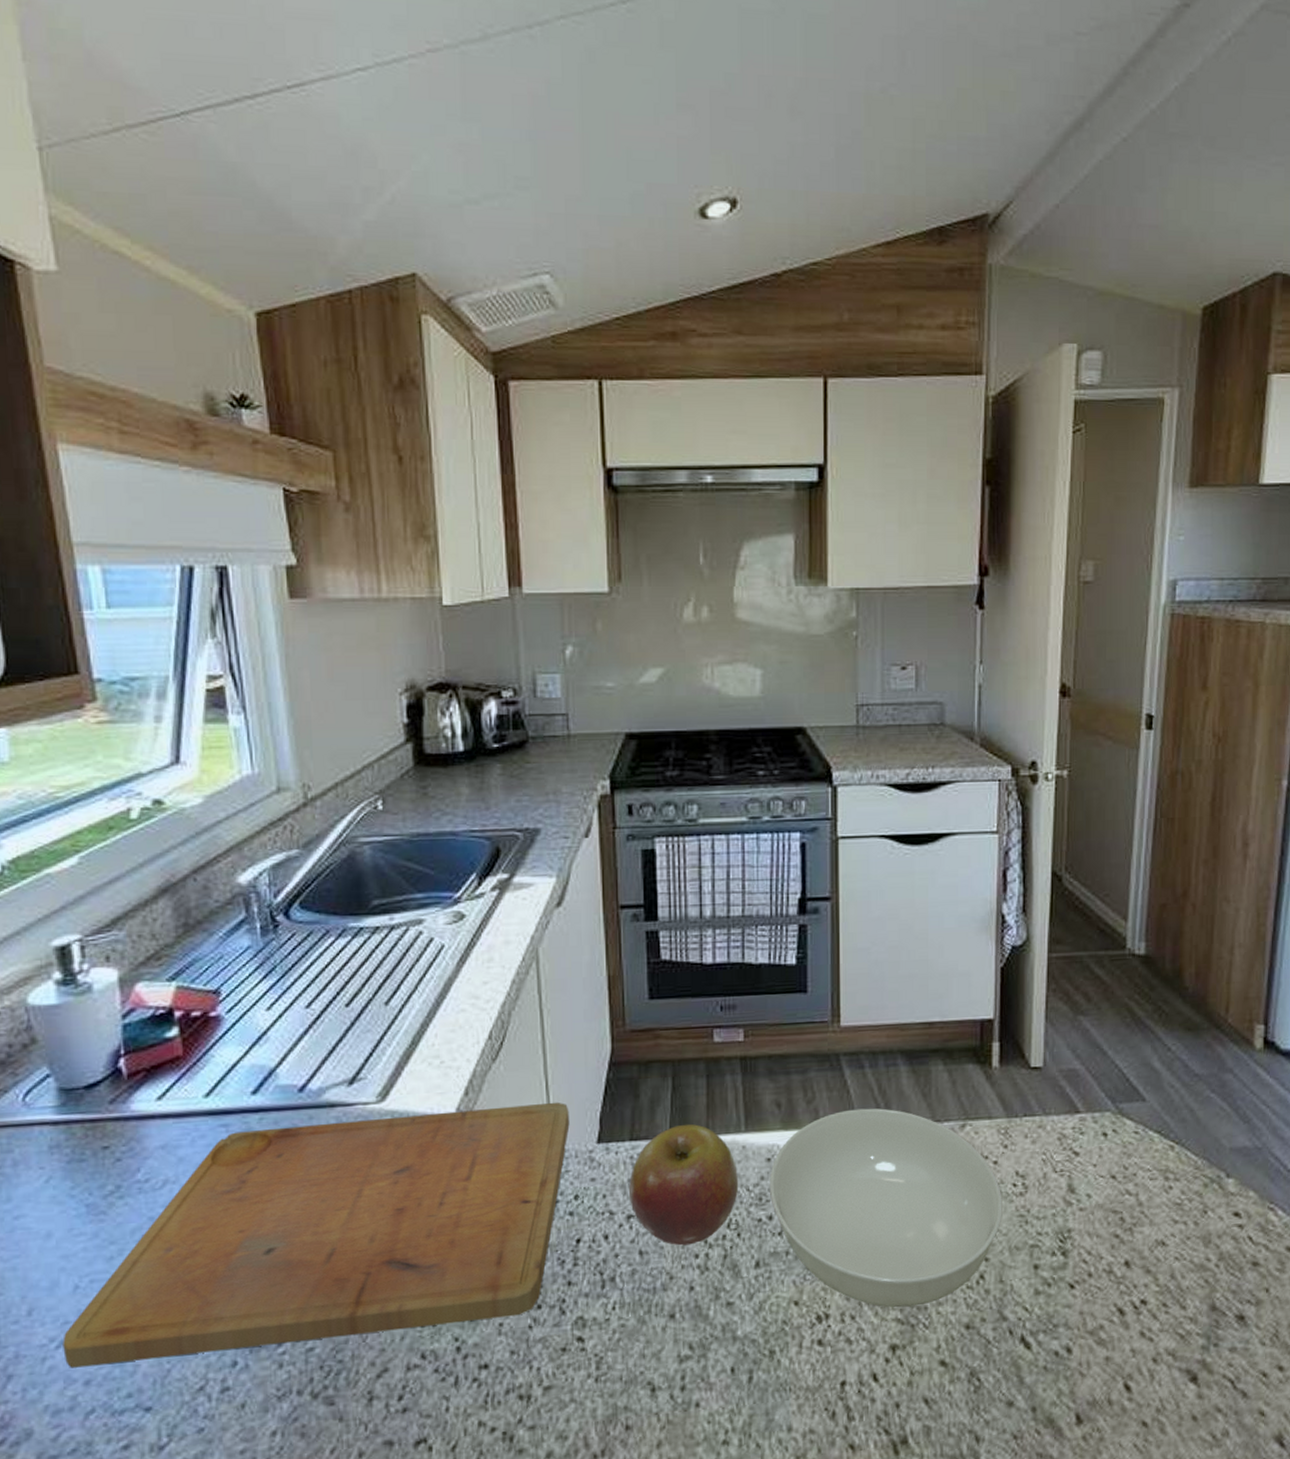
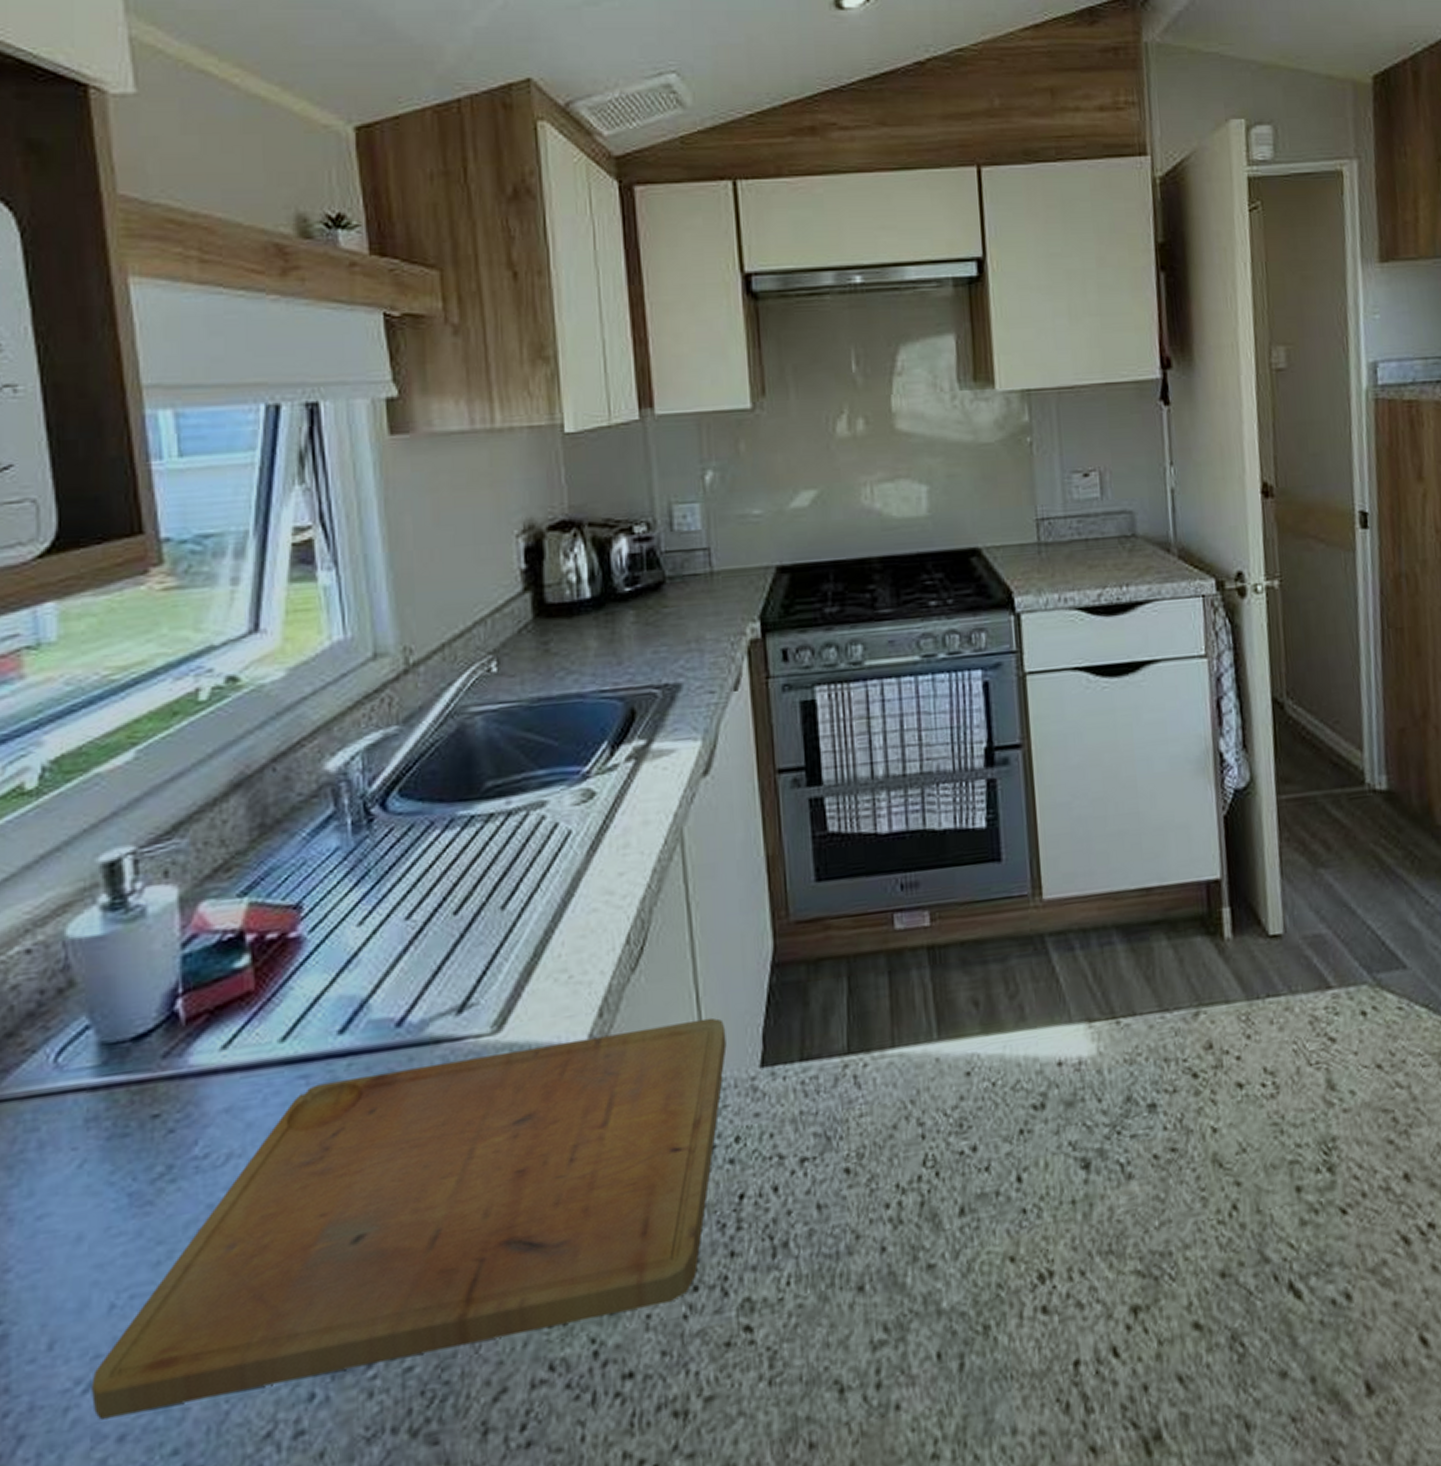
fruit: present [628,1124,739,1246] -> none [800,1034,934,1194]
bowl: present [769,1108,1002,1308] -> none [970,999,1253,1257]

